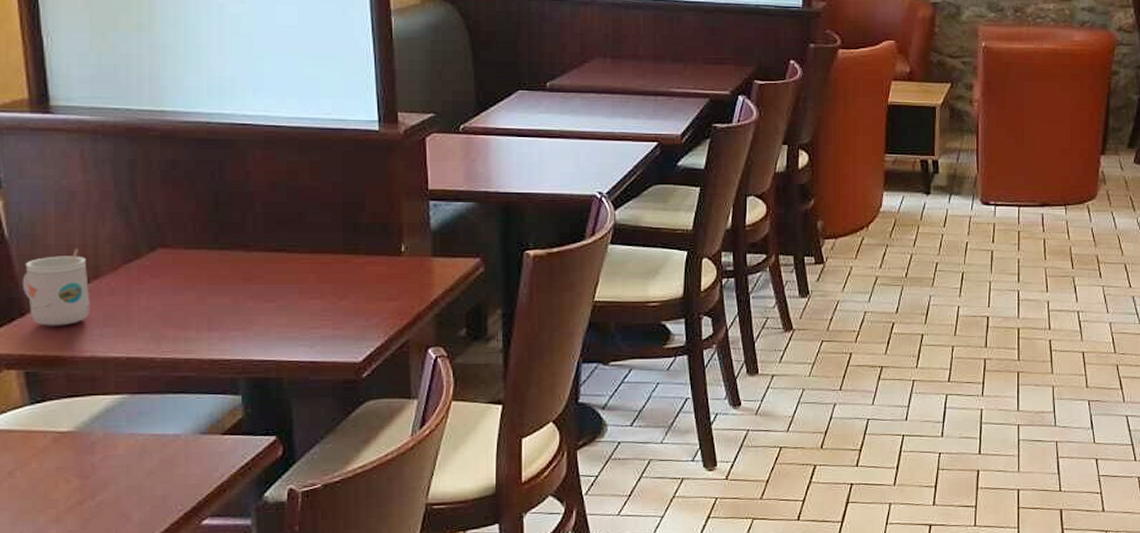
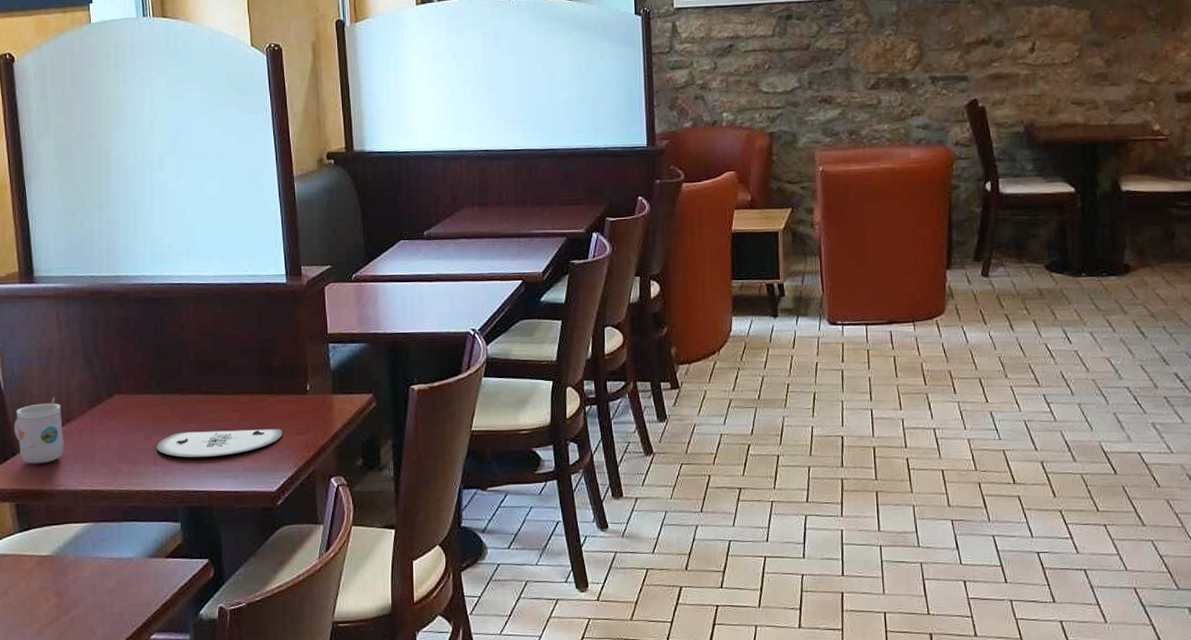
plate: none [212,293,371,322] -> present [156,428,283,457]

